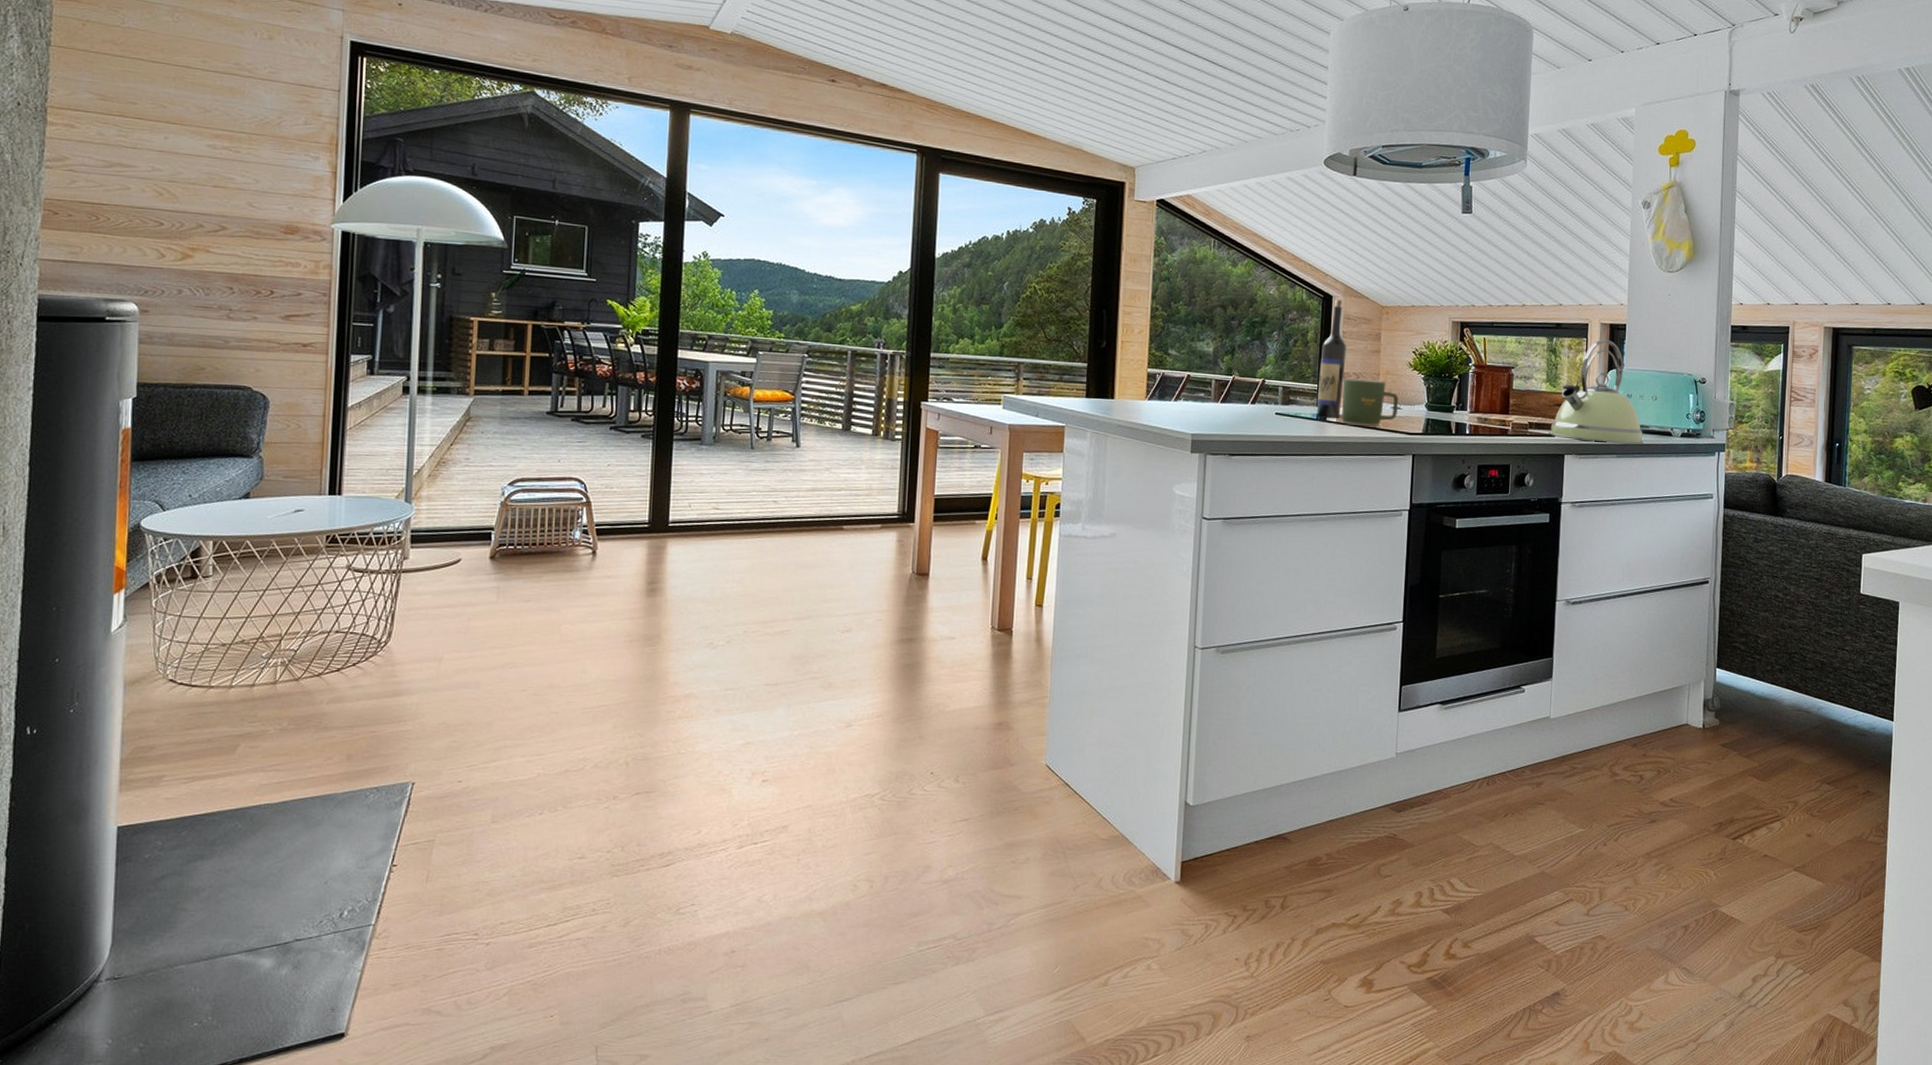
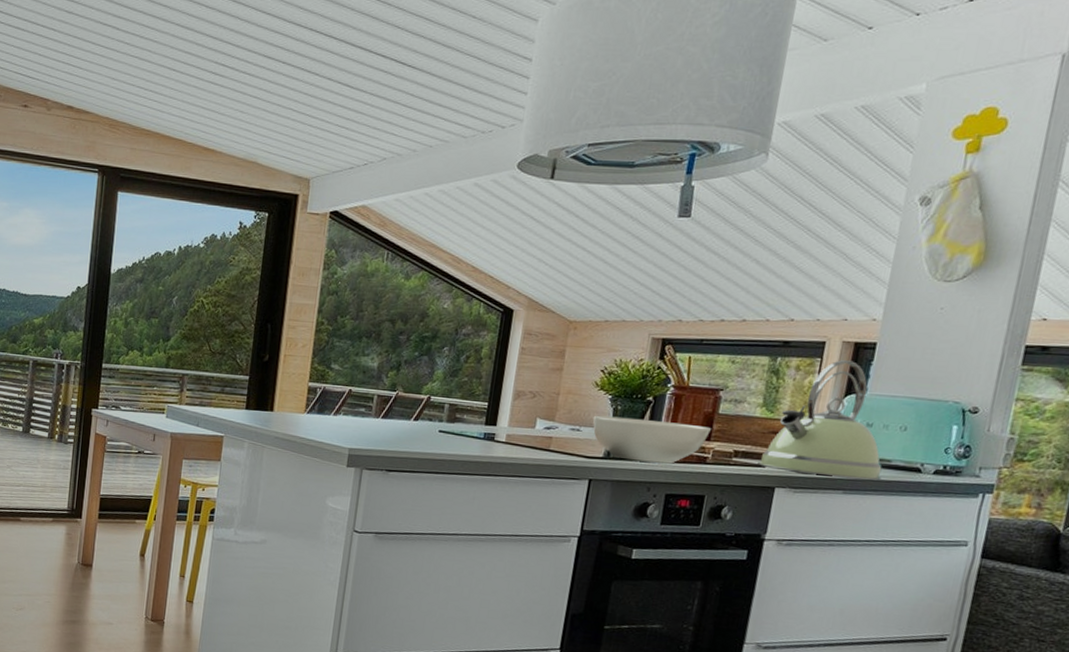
wine bottle: present [1316,299,1347,419] -> none [483,313,525,439]
mug: present [1342,379,1399,427] -> none [511,397,579,449]
bowl: none [1410,394,1509,437] -> present [592,415,712,464]

